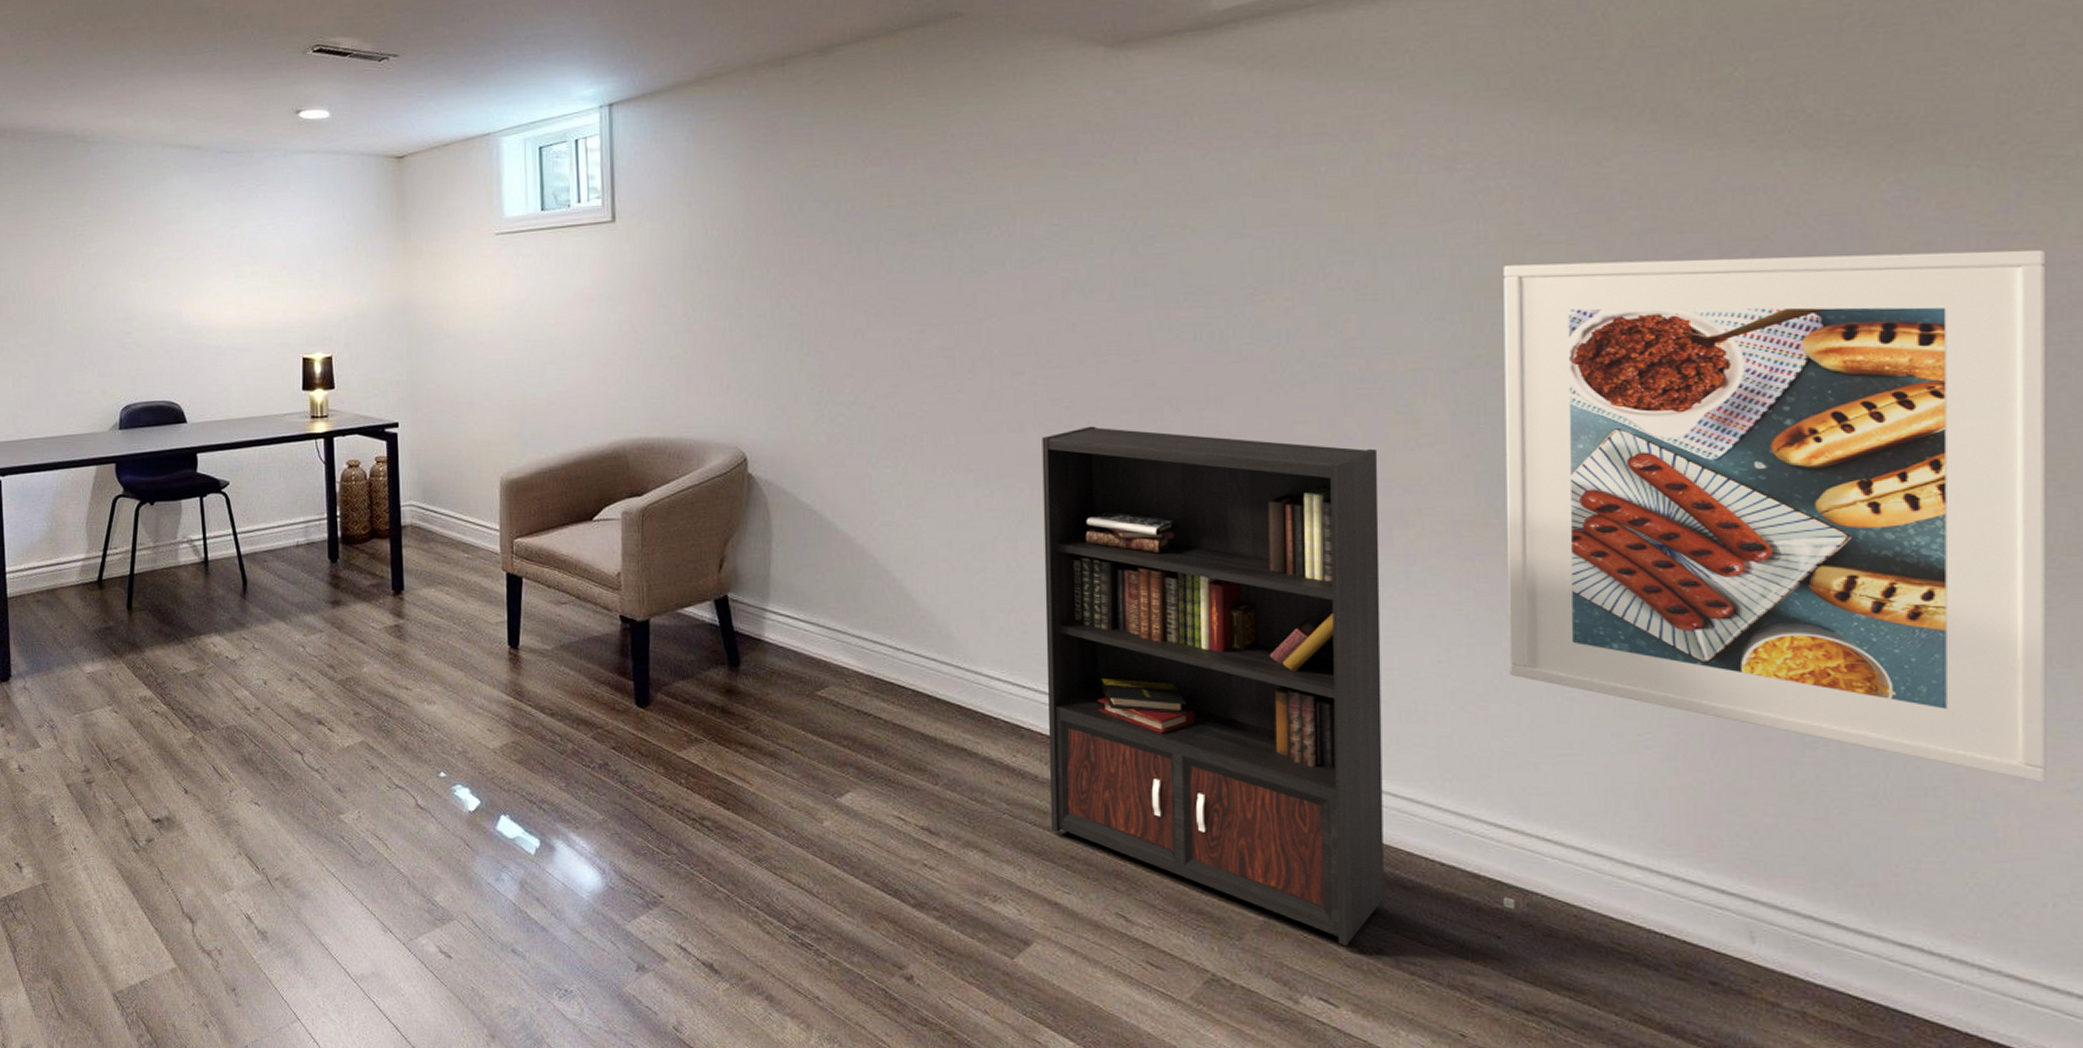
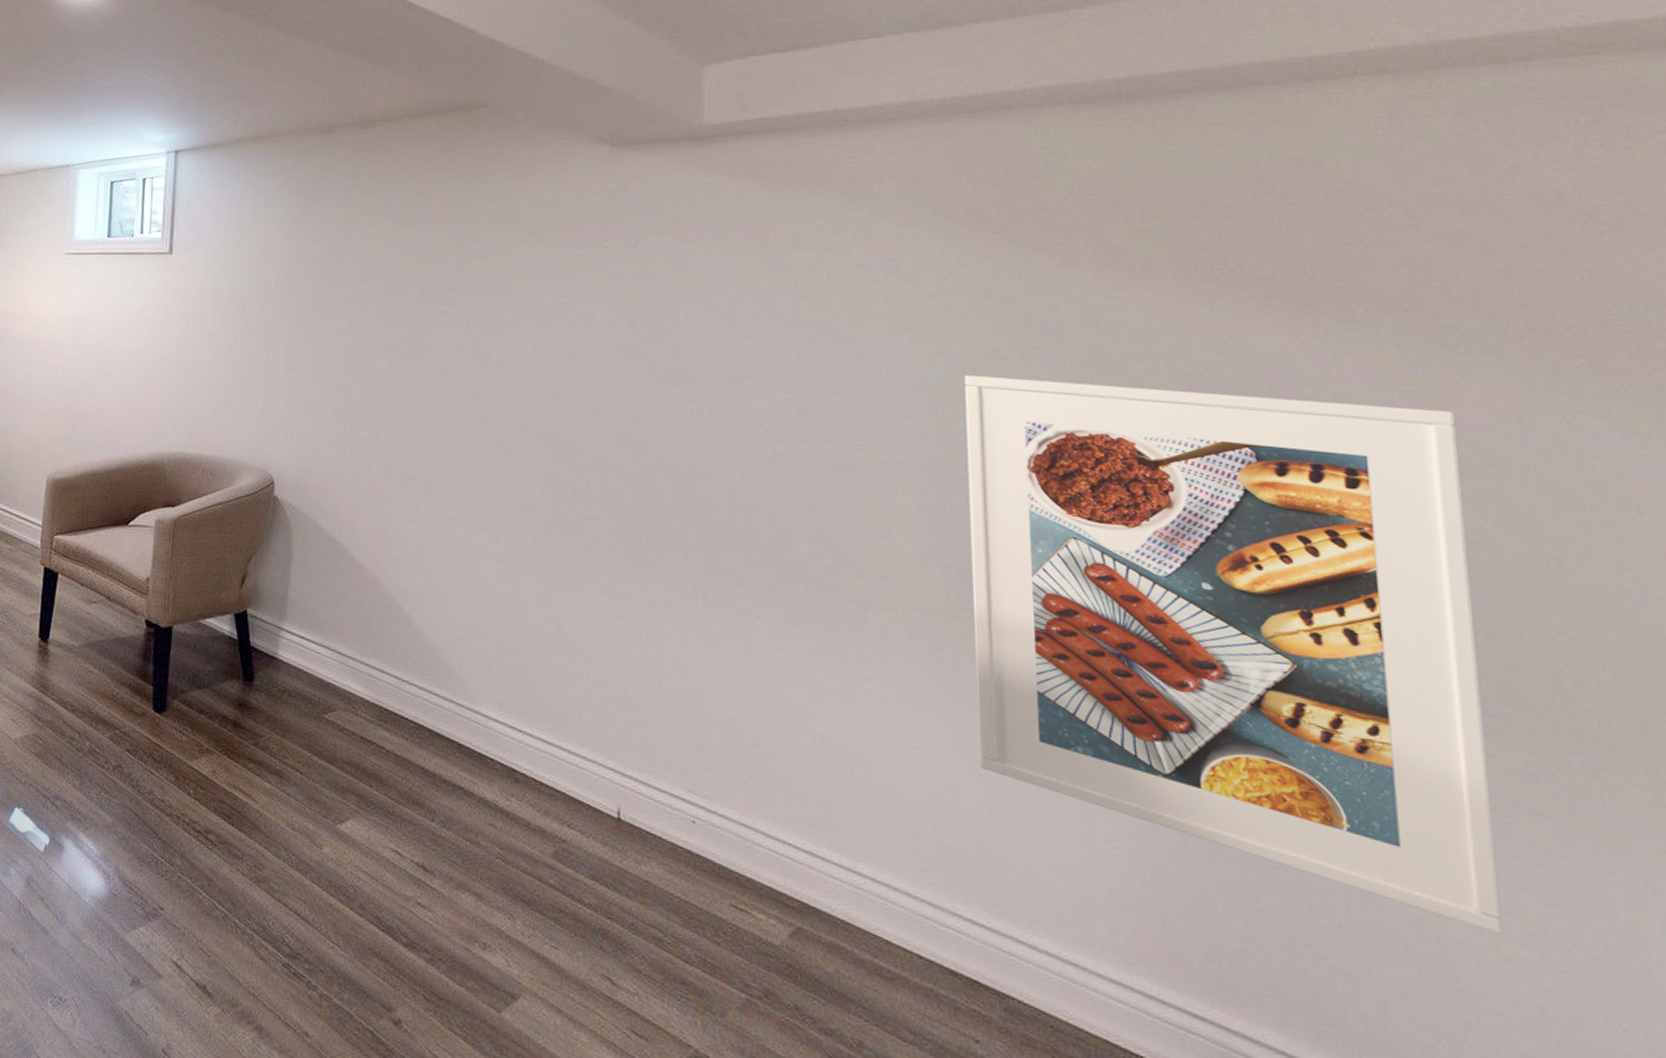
bookcase: present [1042,426,1515,945] -> none [541,484,993,1034]

